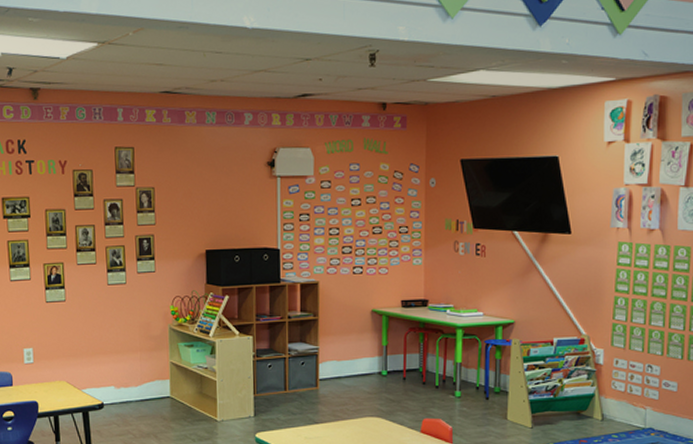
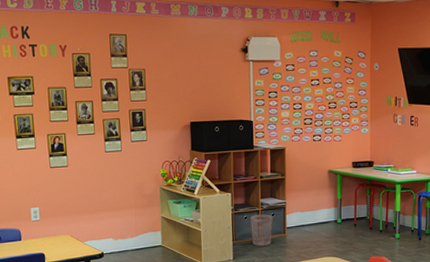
wastebasket: none [275,362,302,402] -> present [250,214,273,247]

